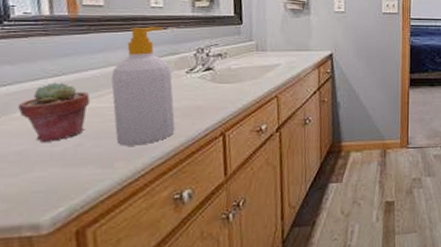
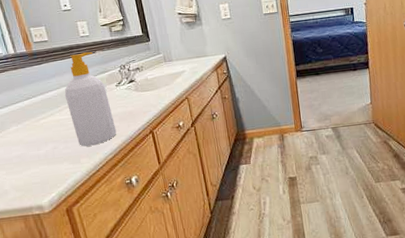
potted succulent: present [18,82,91,142] -> none [10,103,56,148]

